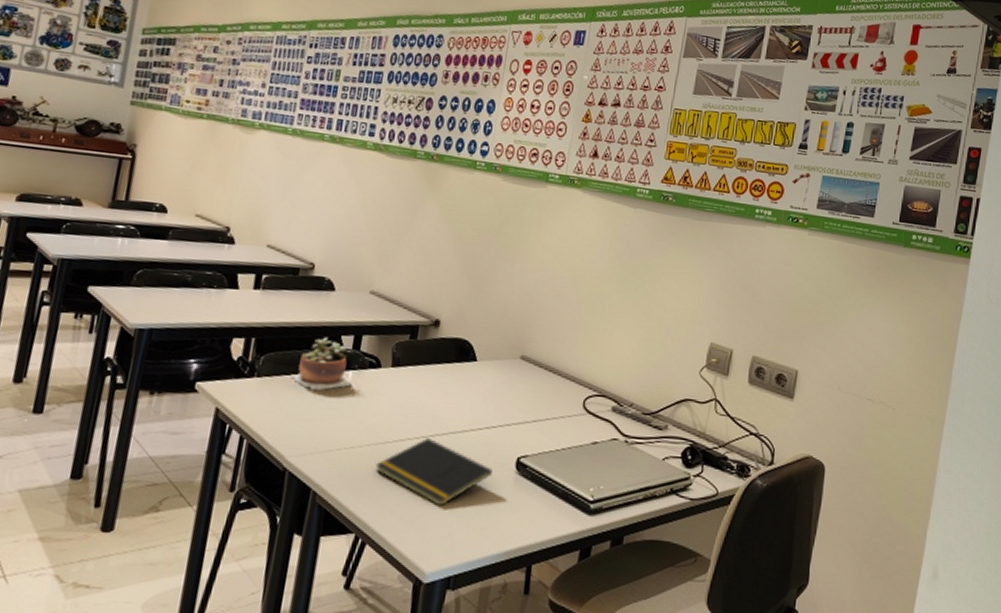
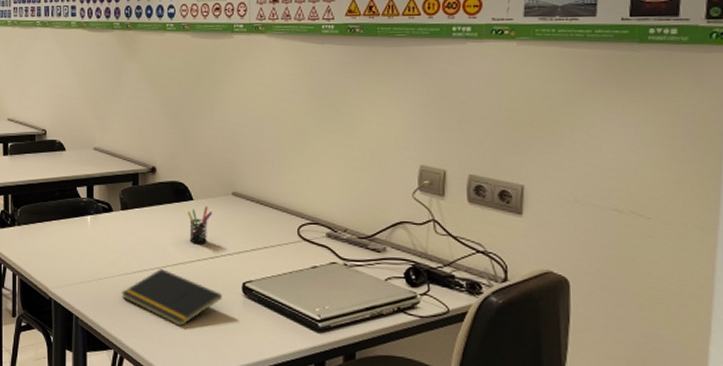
succulent plant: present [291,337,353,391] -> none [43,189,92,234]
pen holder: none [465,369,496,412] -> present [187,206,212,245]

